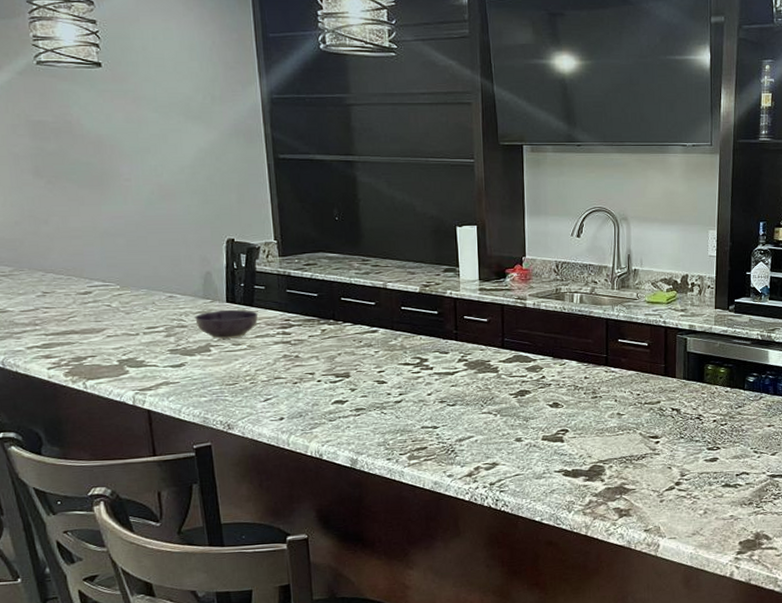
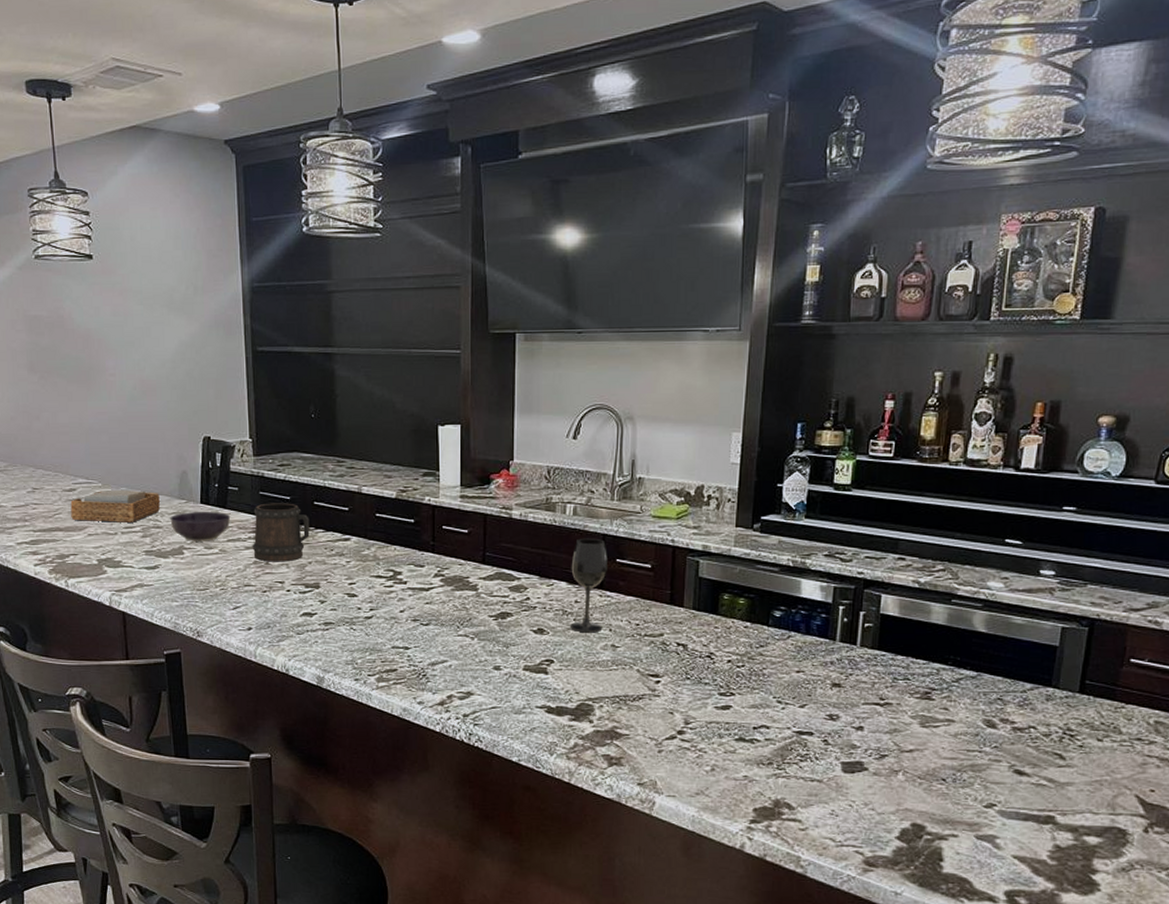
napkin holder: none [86,291,185,324] -> present [70,489,161,522]
beer mug: none [281,299,338,355] -> present [252,503,310,562]
wine glass: none [580,322,611,404] -> present [571,538,607,633]

